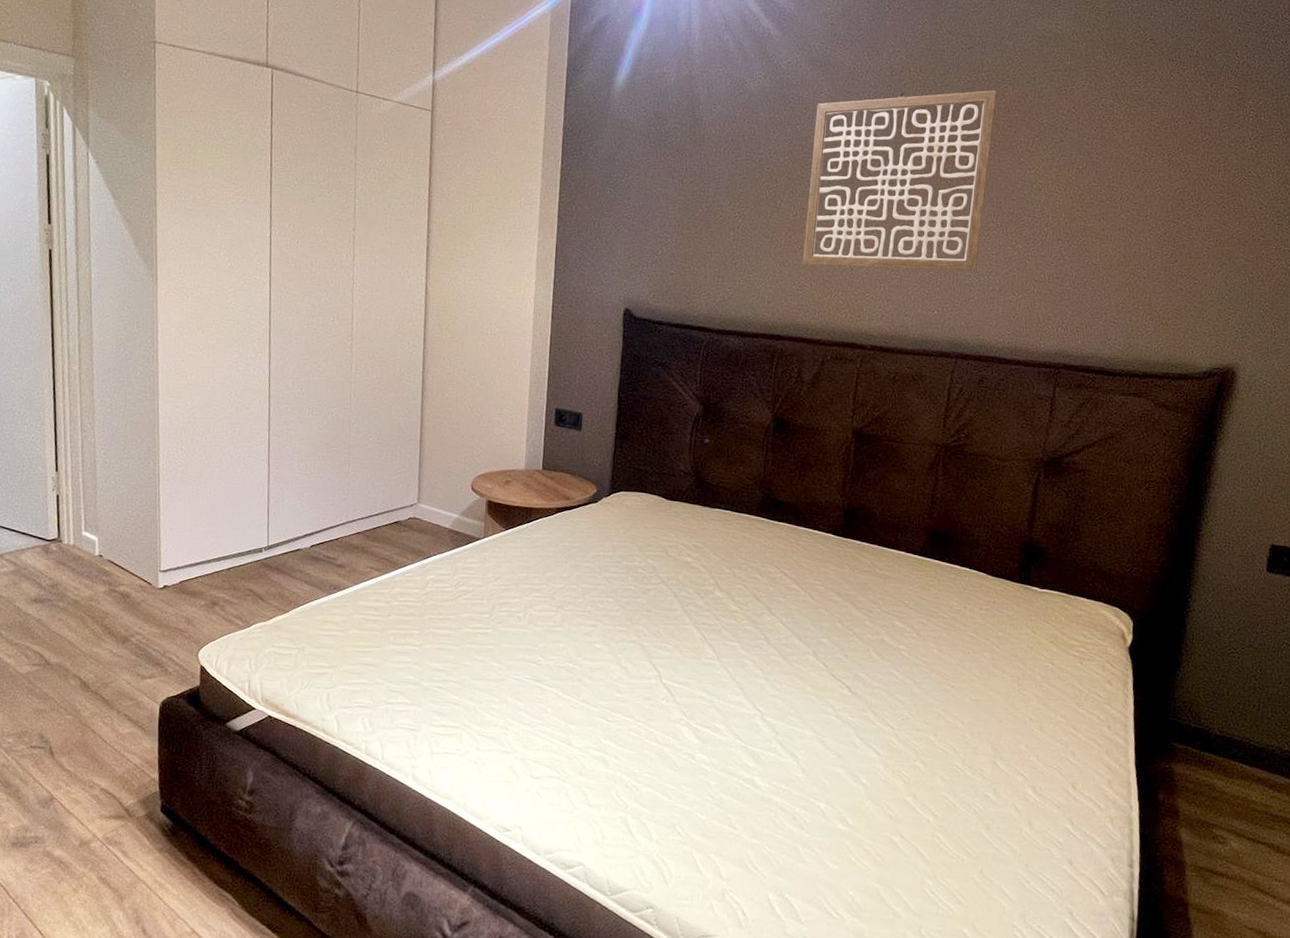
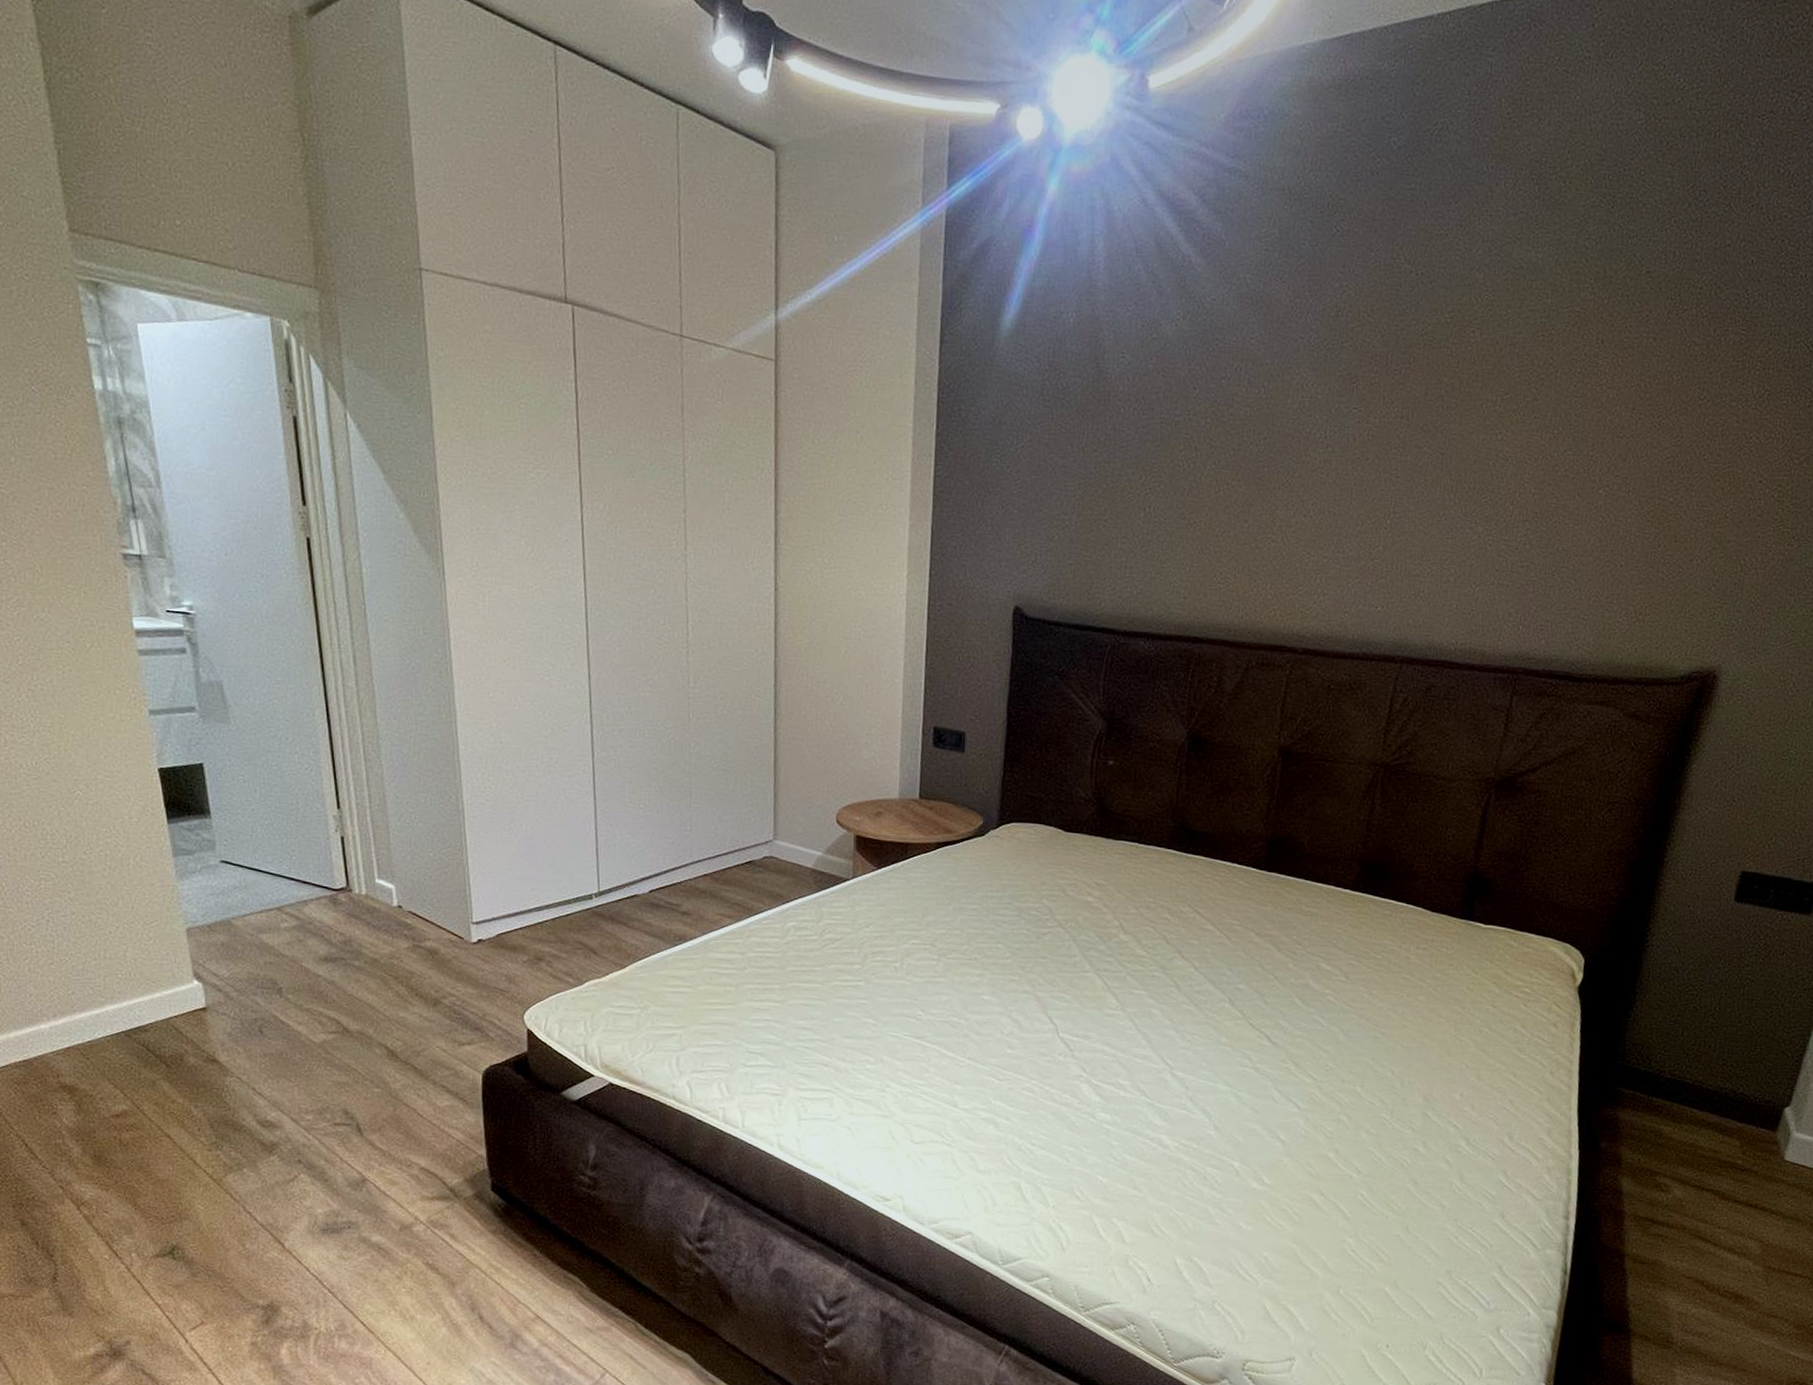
wall art: present [802,89,998,272] -> none [1225,335,1463,560]

